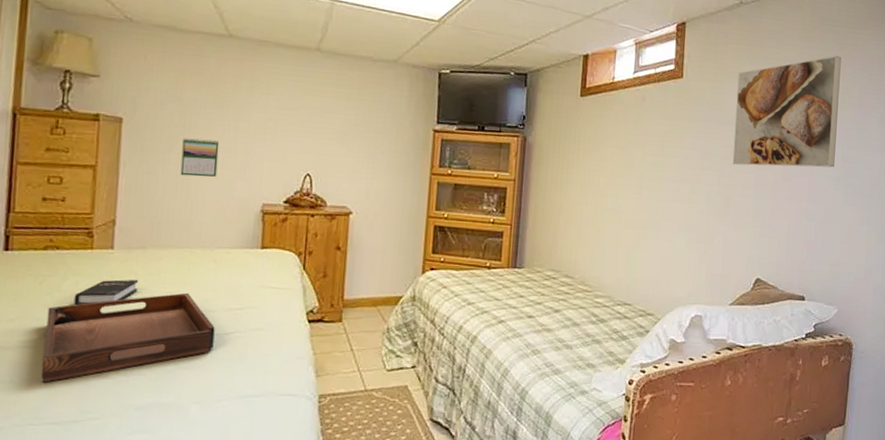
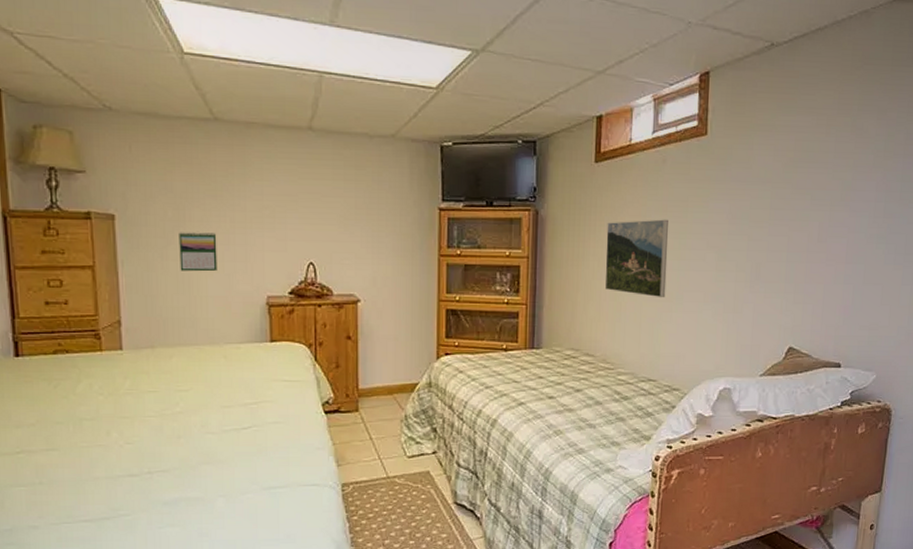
serving tray: present [41,292,215,383] -> none [66,389,233,483]
hardback book: present [74,279,139,305] -> none [90,378,152,407]
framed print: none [586,151,646,226] -> present [605,219,668,298]
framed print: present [732,55,841,168] -> none [762,99,886,228]

